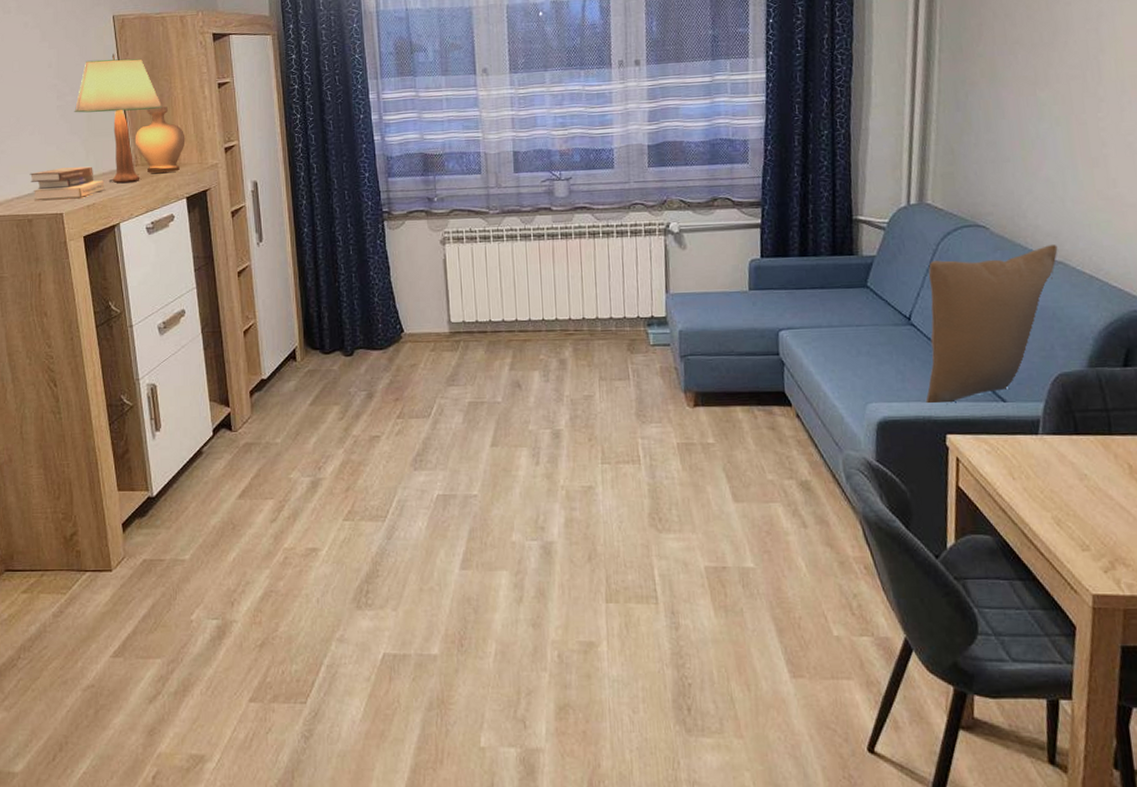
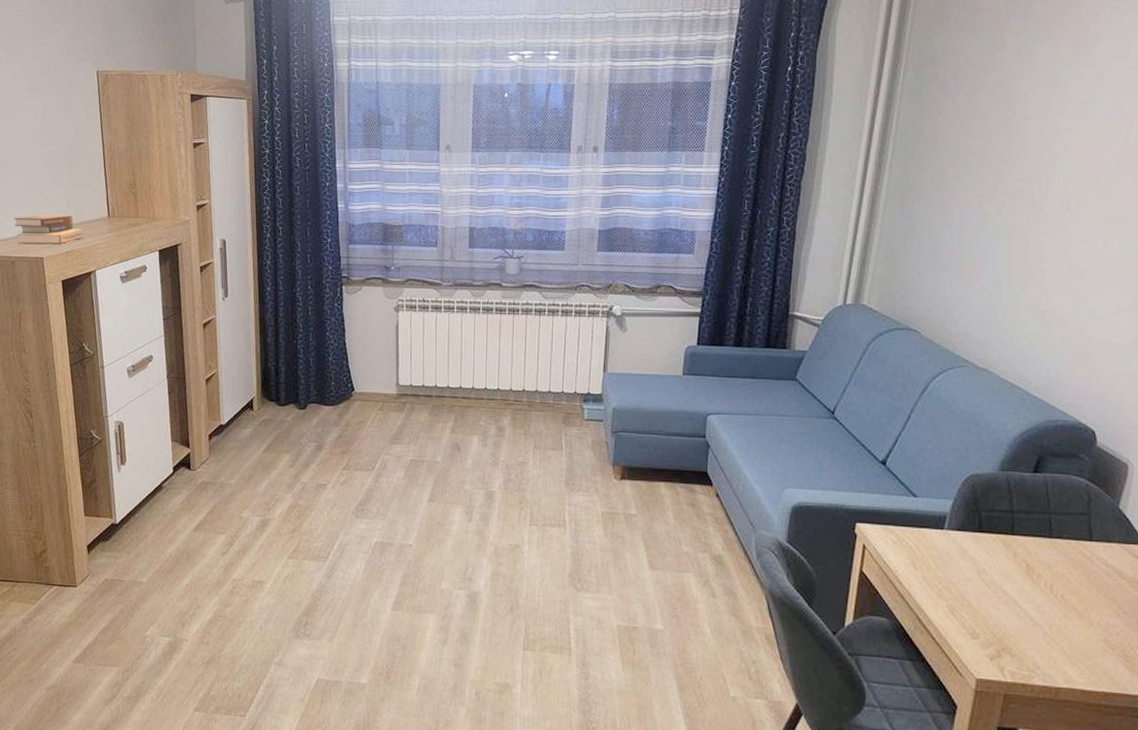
table lamp: present [74,54,163,183] -> none [57,108,140,232]
decorative vase: present [134,107,186,174] -> none [112,162,161,226]
pillow: present [925,245,1058,405] -> none [840,352,984,496]

